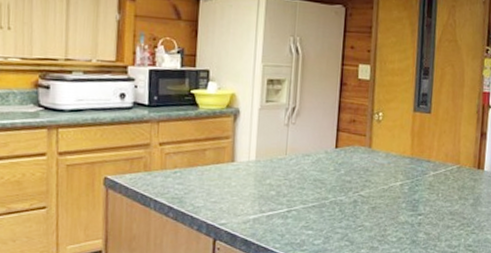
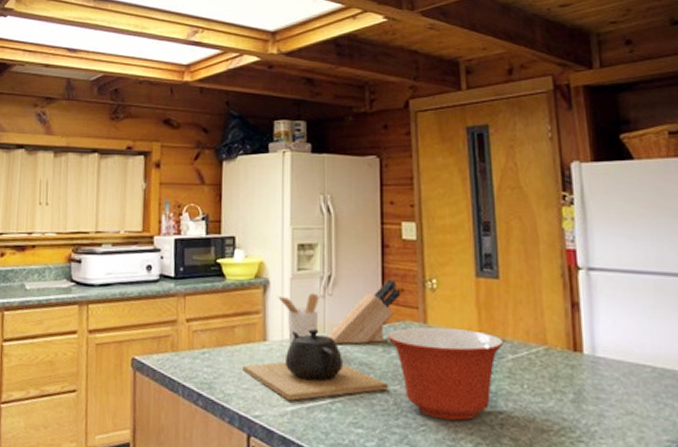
teapot: none [211,152,336,211] -> present [243,329,389,401]
utensil holder: none [247,121,284,164] -> present [278,292,319,344]
knife block: none [288,111,353,164] -> present [327,279,401,344]
mixing bowl: none [338,150,429,222] -> present [387,327,504,421]

